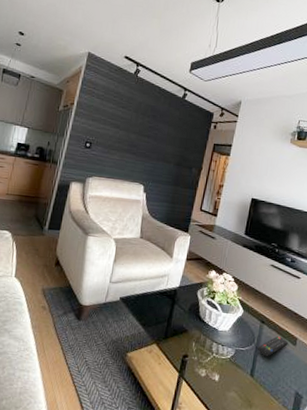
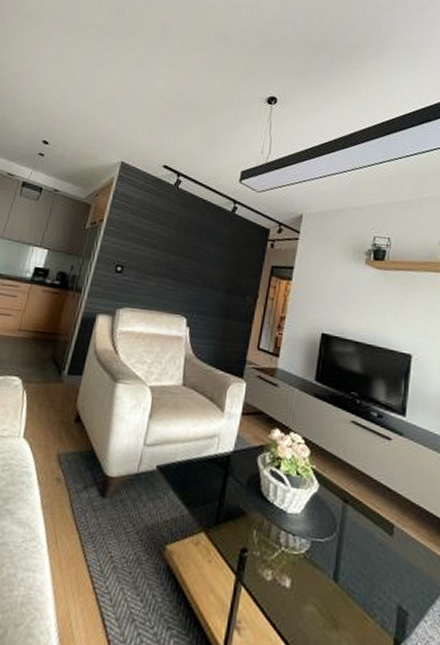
remote control: present [257,336,288,357] -> none [340,522,382,552]

